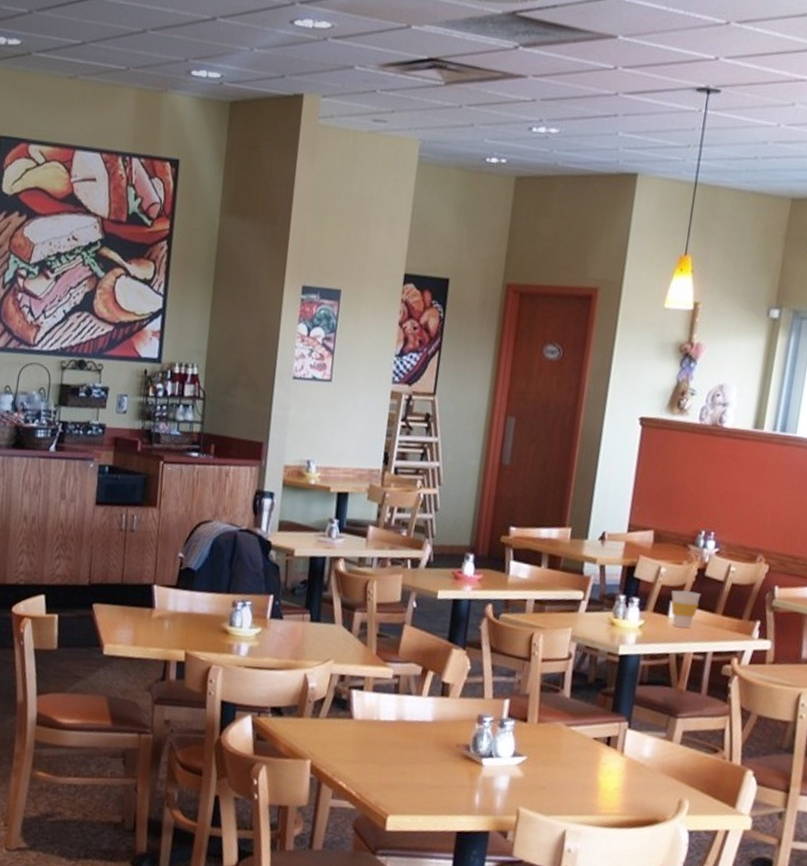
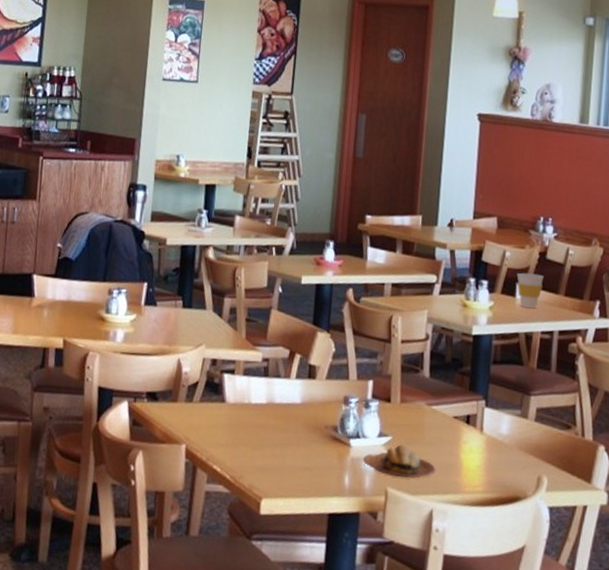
sandwich: none [494,765,573,799] -> present [362,444,437,478]

